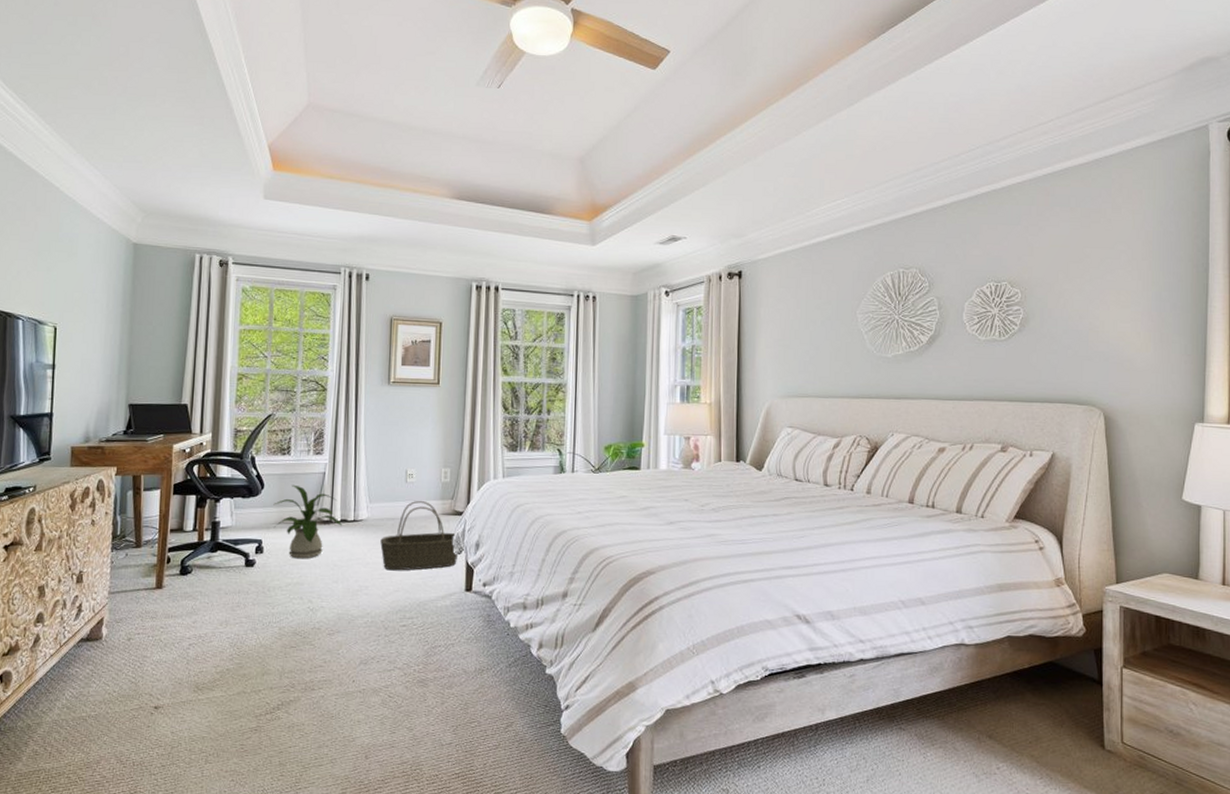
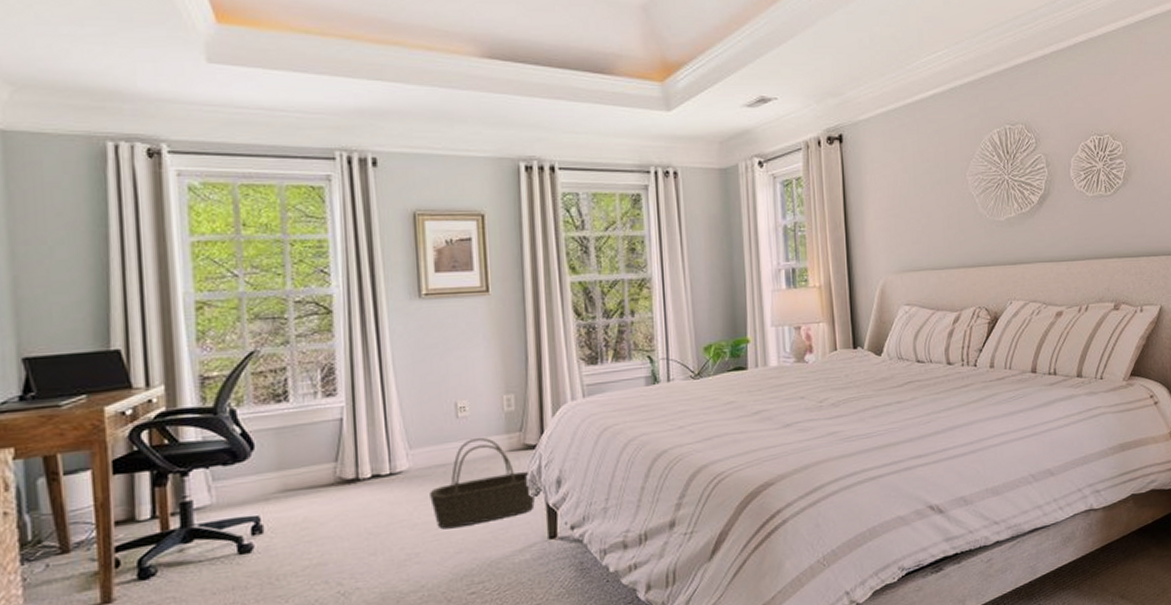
house plant: present [273,484,342,559] -> none [271,439,374,534]

